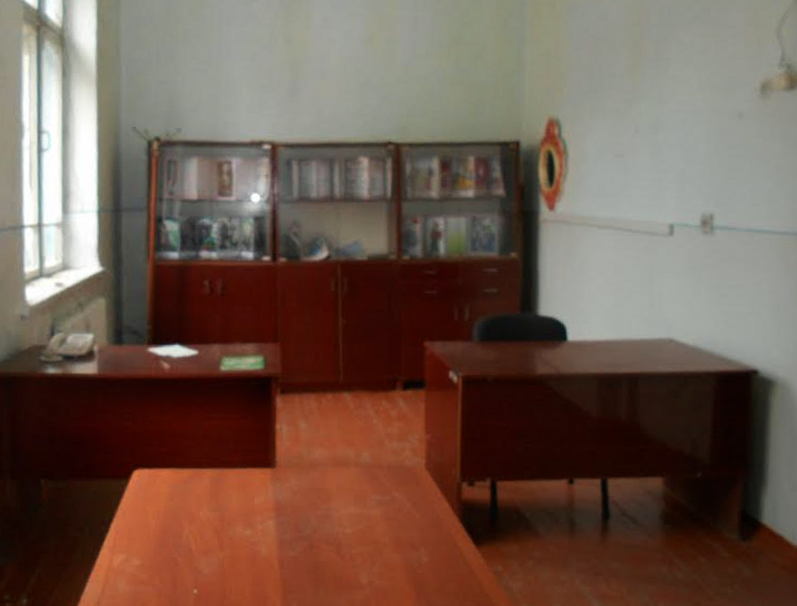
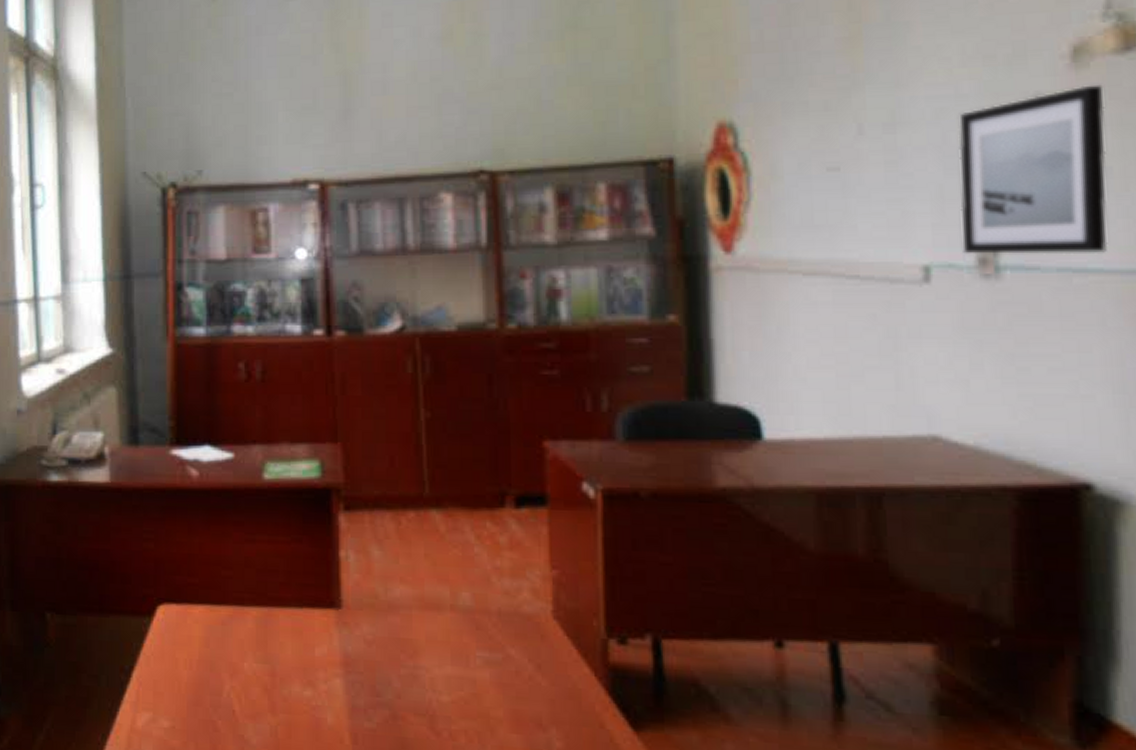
wall art: none [693,110,777,220] -> present [959,84,1108,254]

